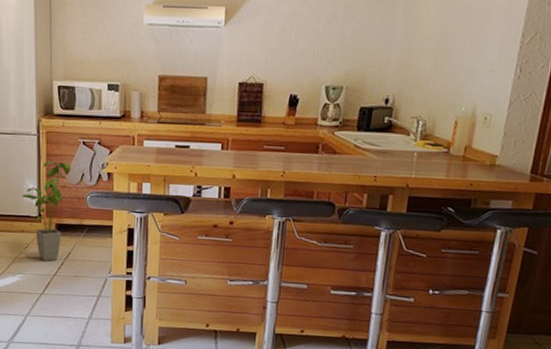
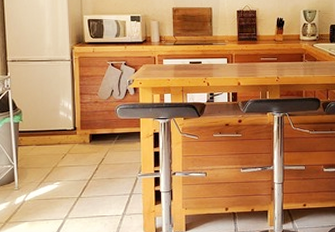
house plant: present [22,161,71,261] -> none [58,81,102,168]

